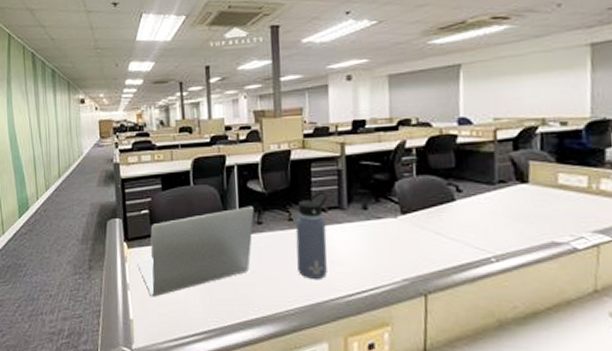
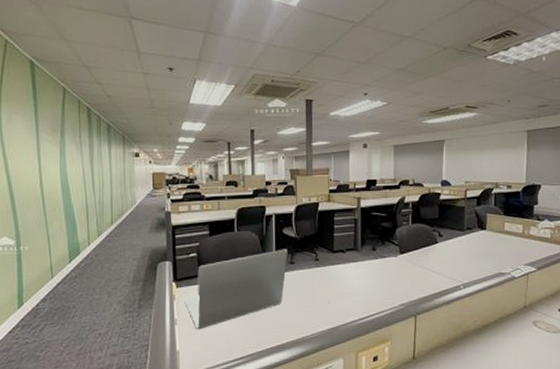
water bottle: present [295,192,327,279] -> none [320,237,346,307]

